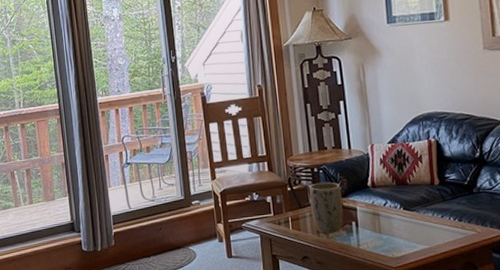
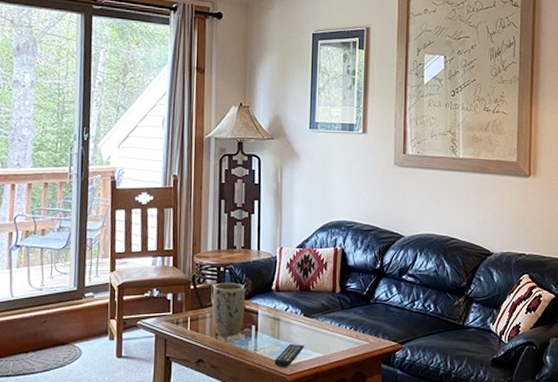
remote control: none [379,237,408,261] -> present [274,343,304,368]

